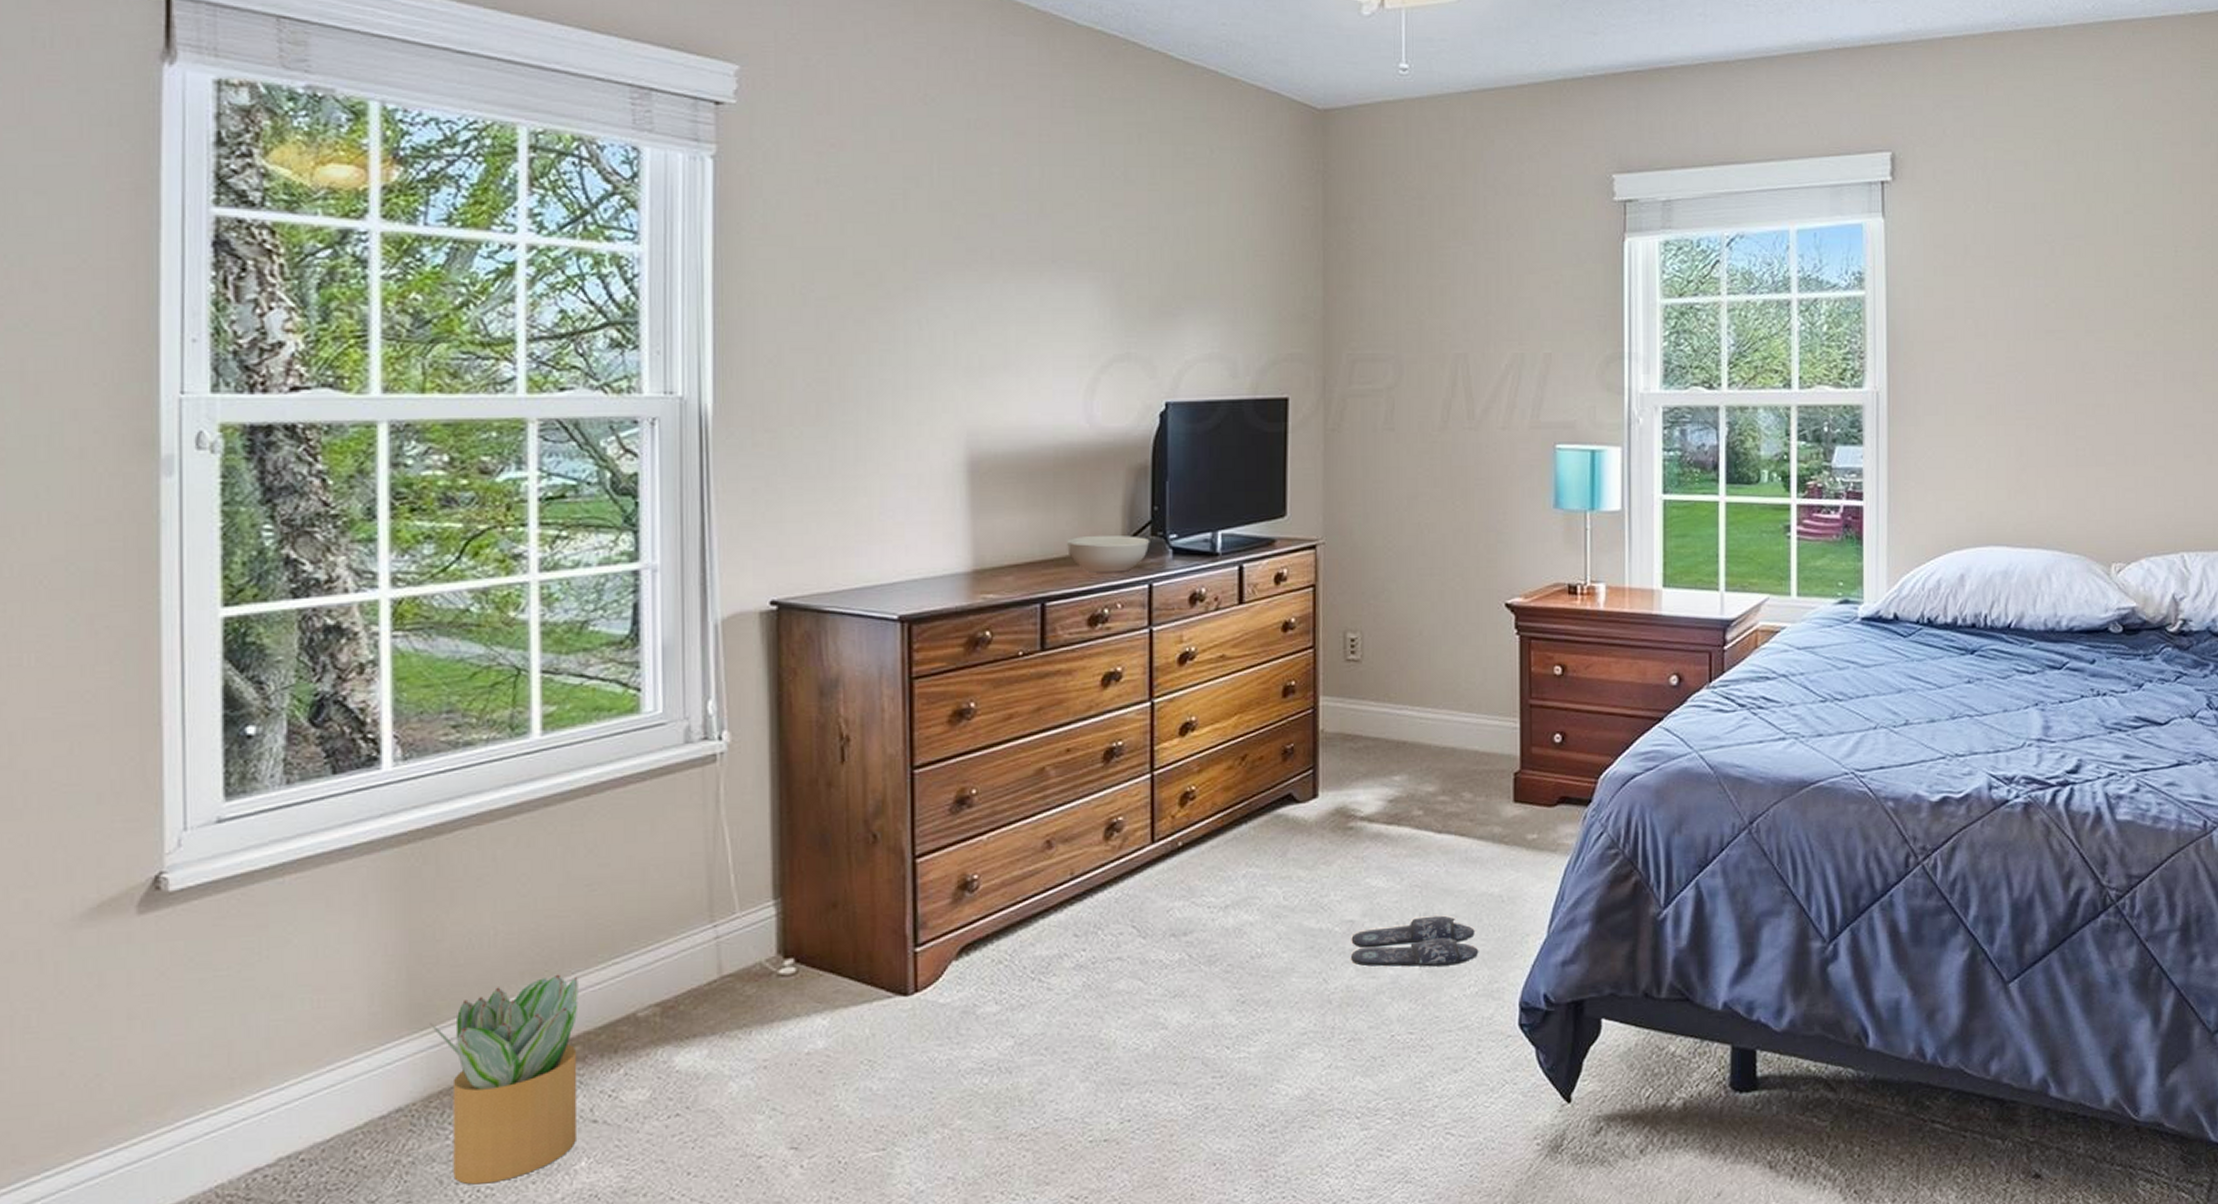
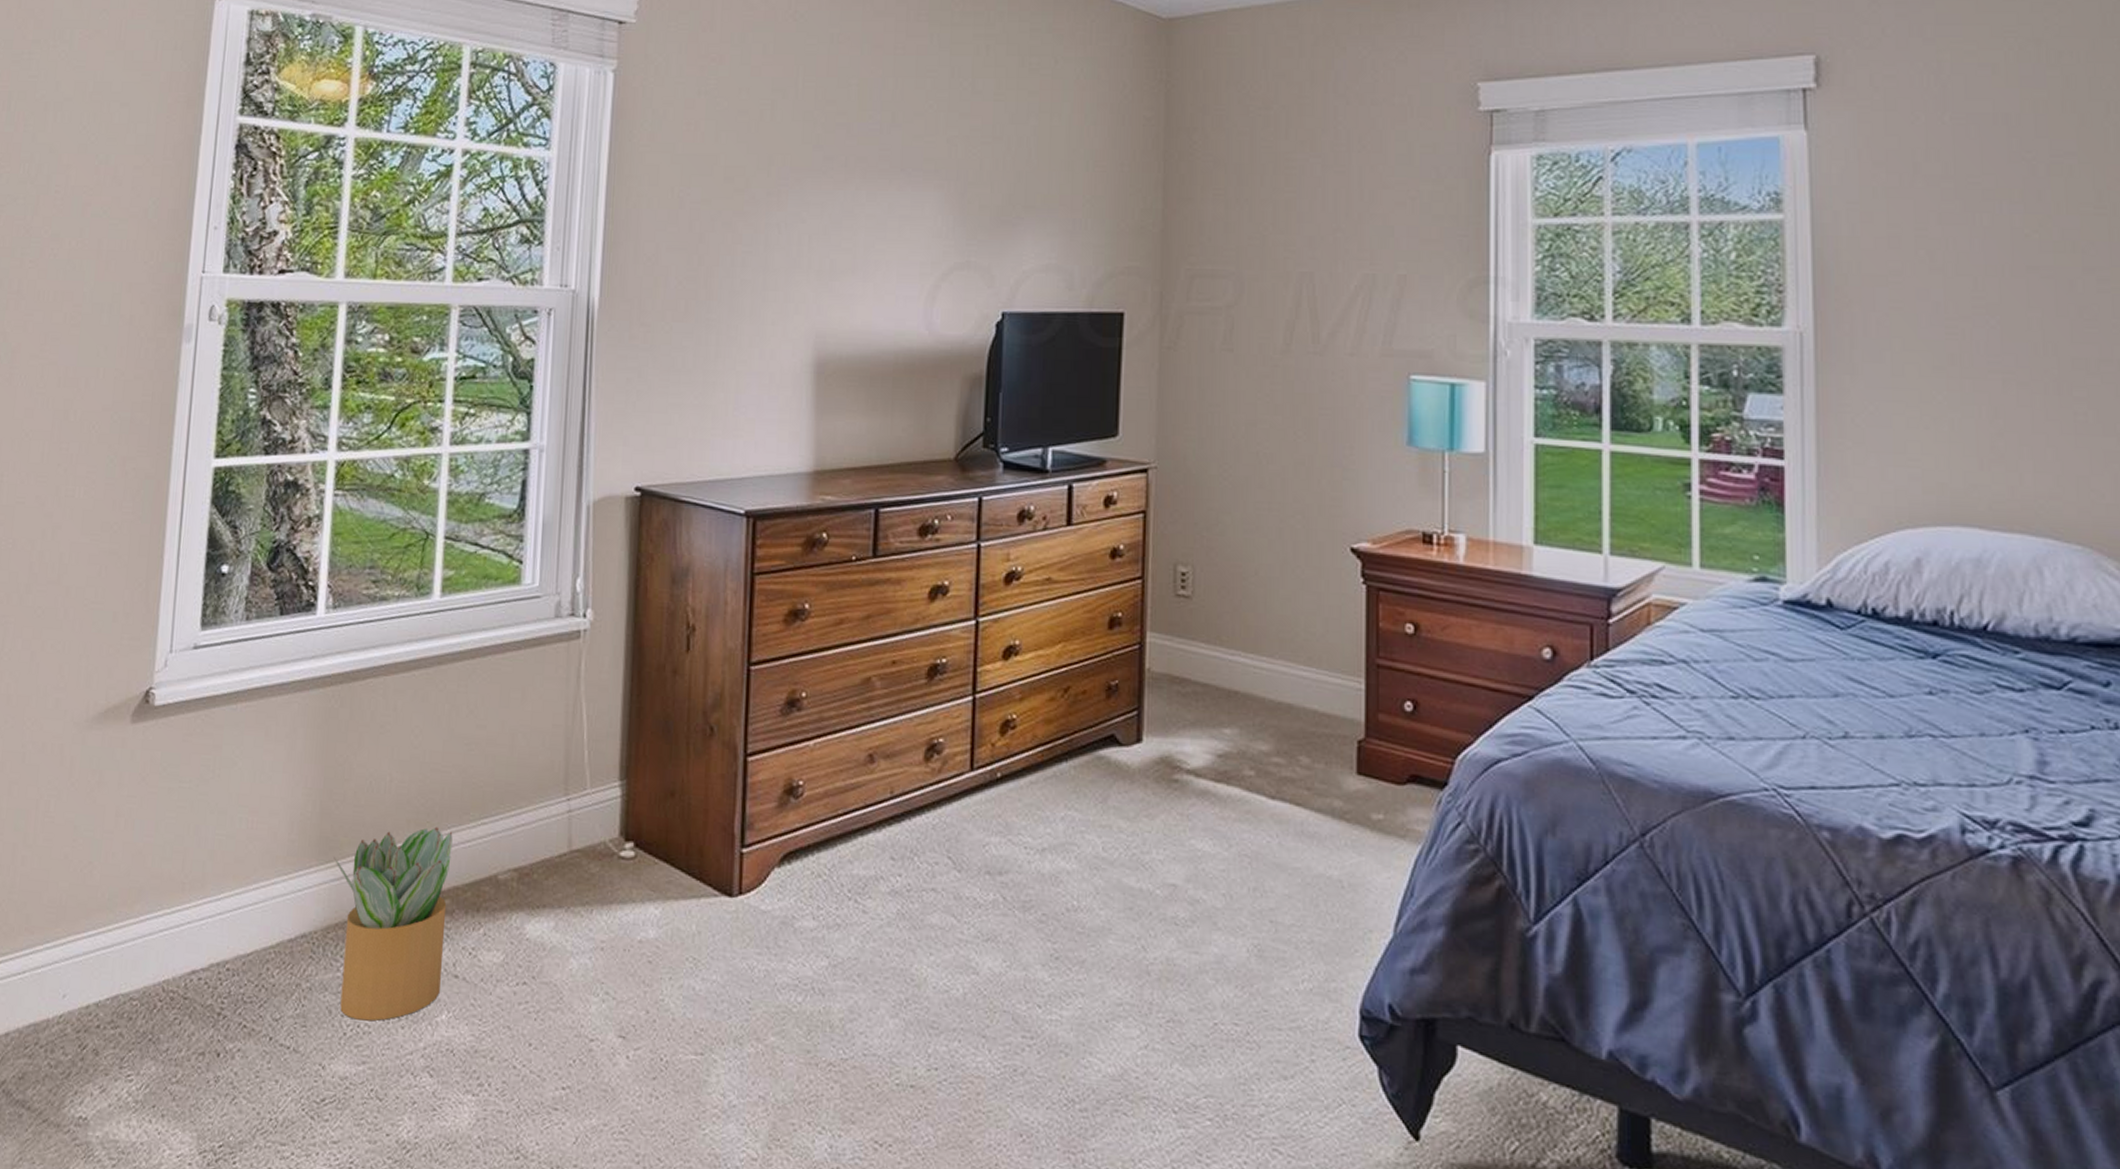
bowl: present [1066,536,1150,574] -> none [901,444,982,484]
slippers: present [1351,915,1478,967] -> none [1173,892,1313,954]

